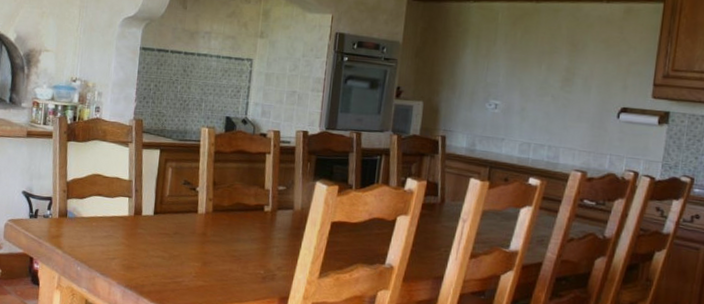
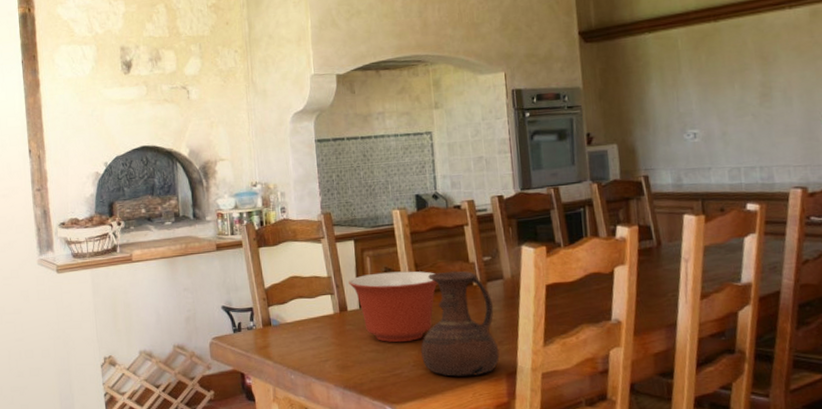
mixing bowl: none [148,184,232,254] -> present [349,271,438,343]
ceramic pitcher: none [203,193,280,295] -> present [420,271,500,377]

